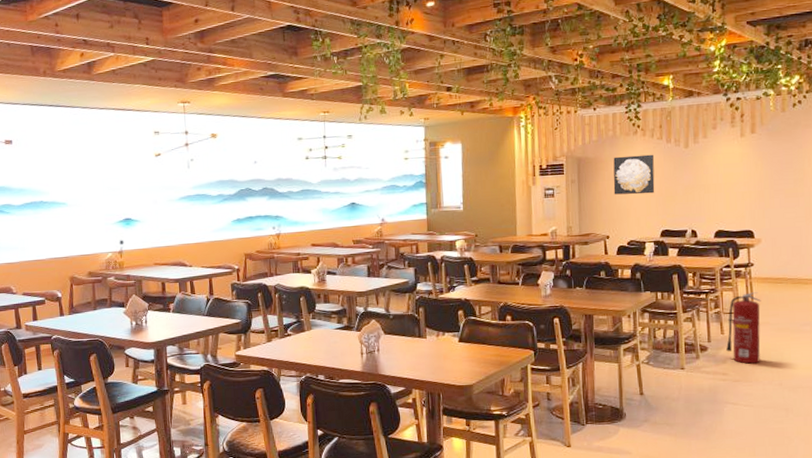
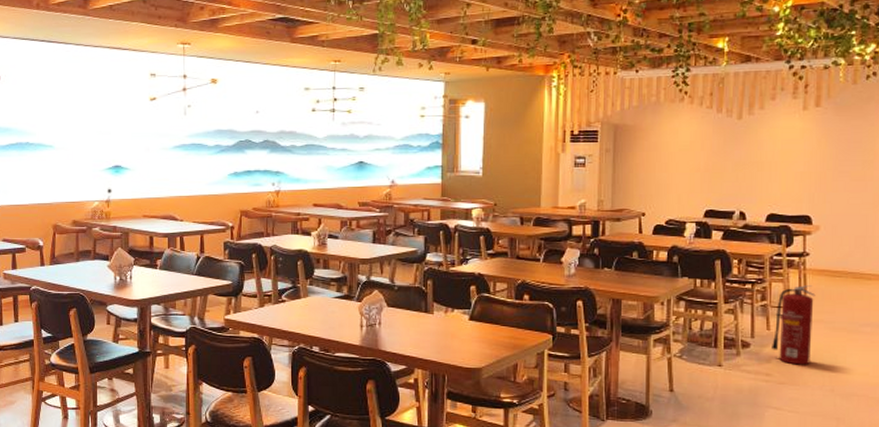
wall art: present [613,154,655,195] -> none [653,124,701,169]

